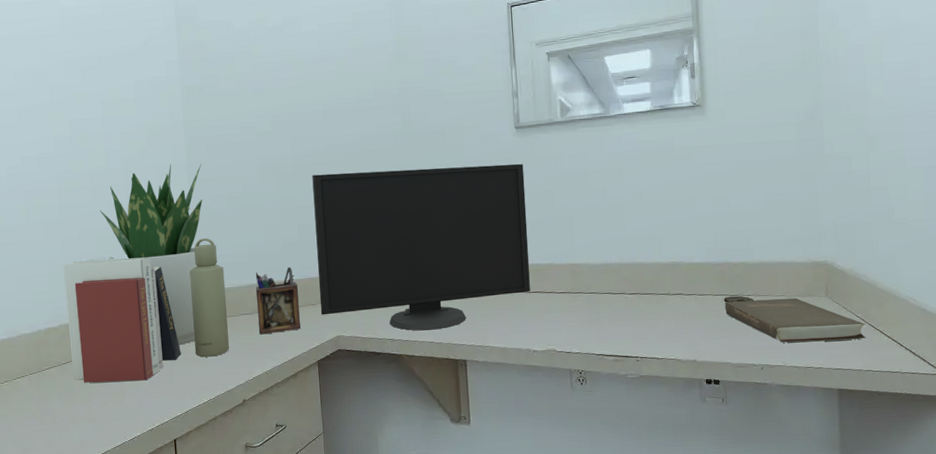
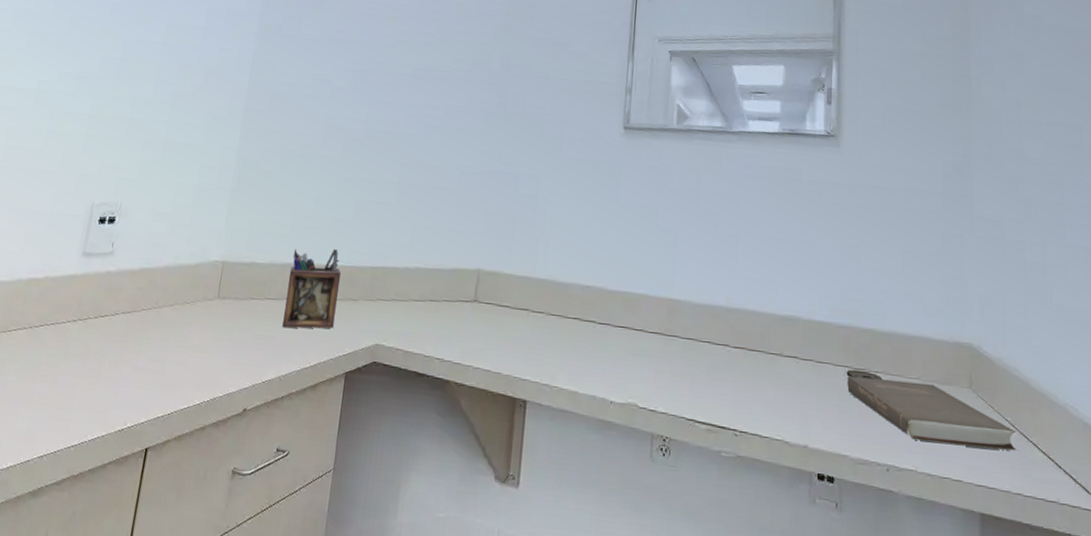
books: present [63,257,181,383] -> none [43,202,186,364]
planter: present [99,164,203,345] -> none [124,106,261,325]
bottle: present [189,237,229,357] -> none [199,198,259,347]
computer monitor: present [312,163,530,331] -> none [361,145,628,356]

